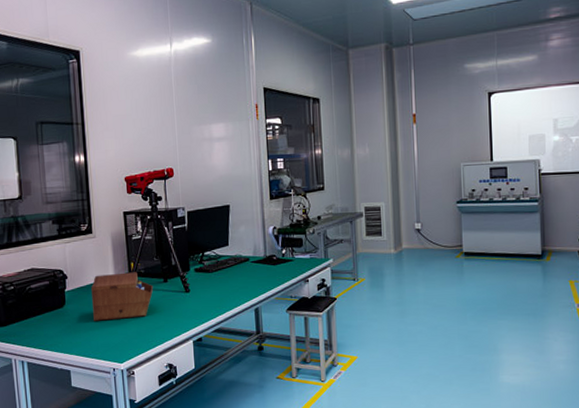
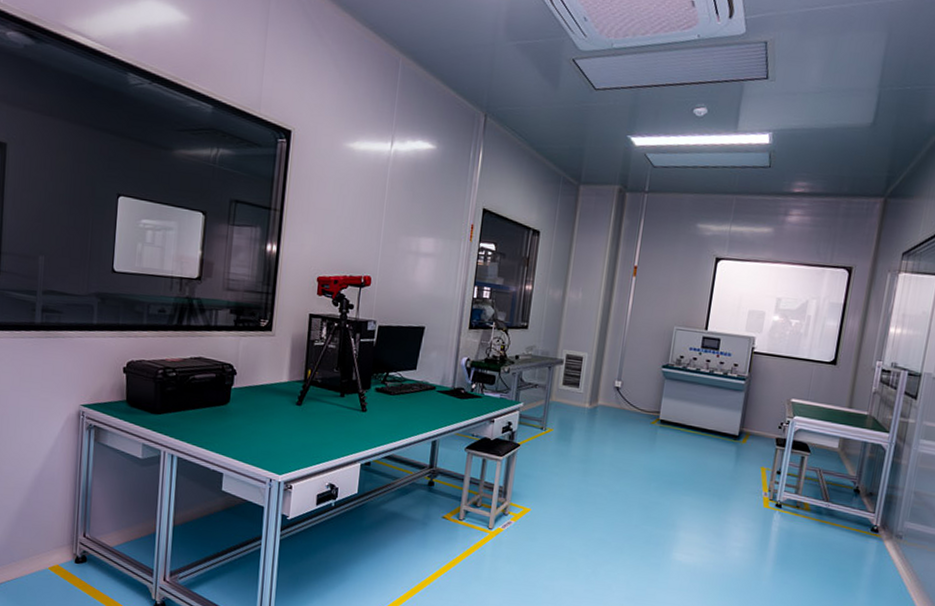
sewing box: present [91,272,154,321] -> none [257,376,329,430]

